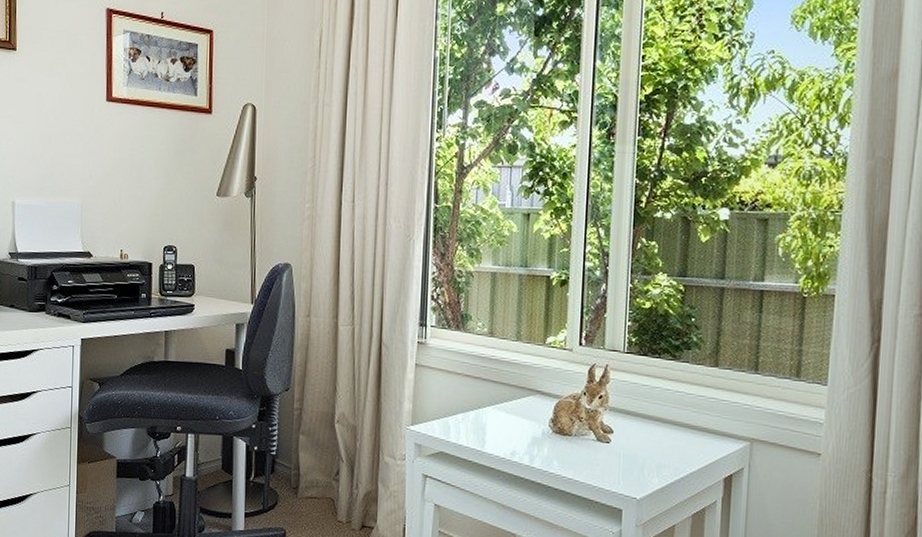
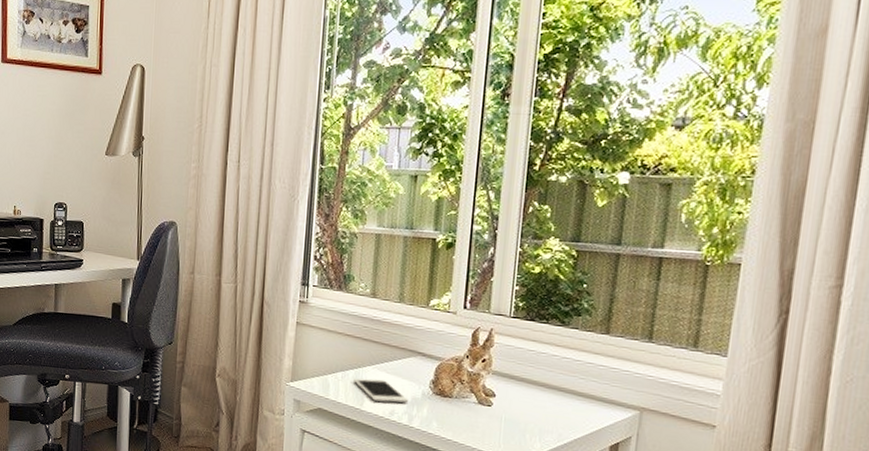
cell phone: none [474,419,529,443] -> present [354,378,409,403]

